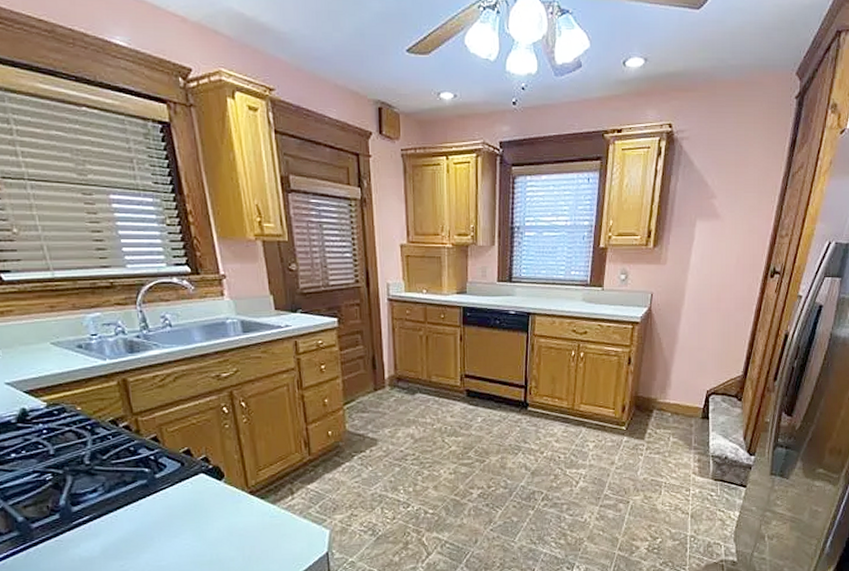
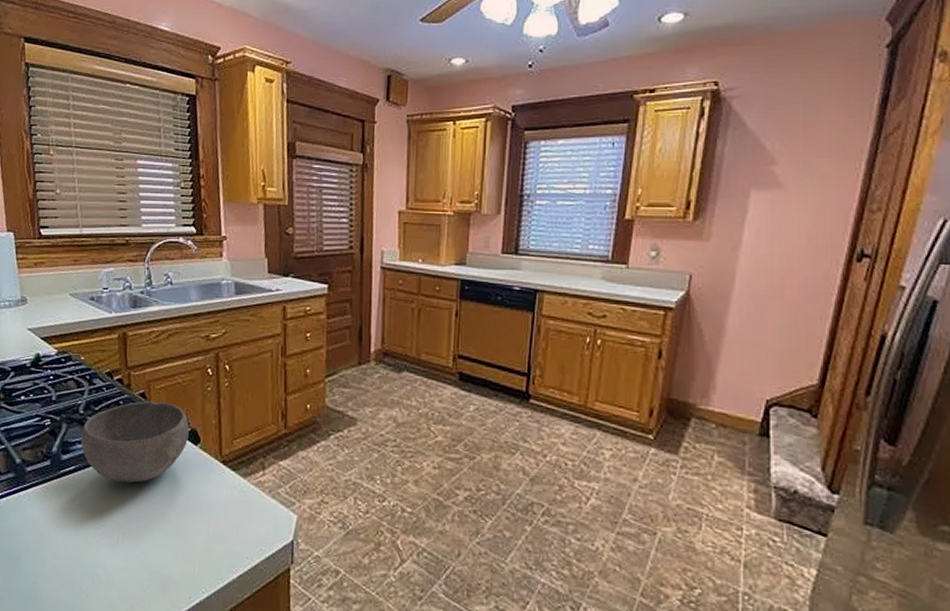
bowl: none [91,444,211,525] -> present [81,401,189,483]

